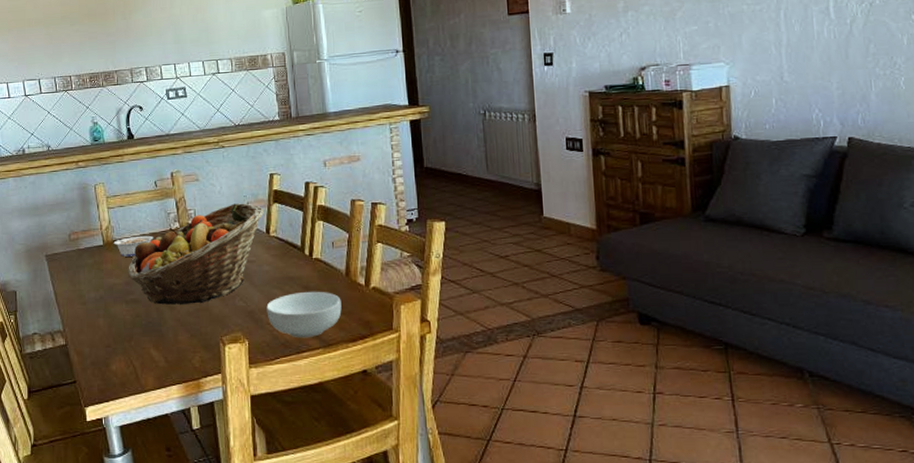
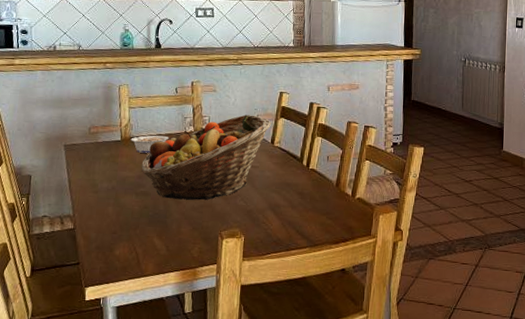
cereal bowl: present [266,291,342,338] -> none [263,197,330,238]

